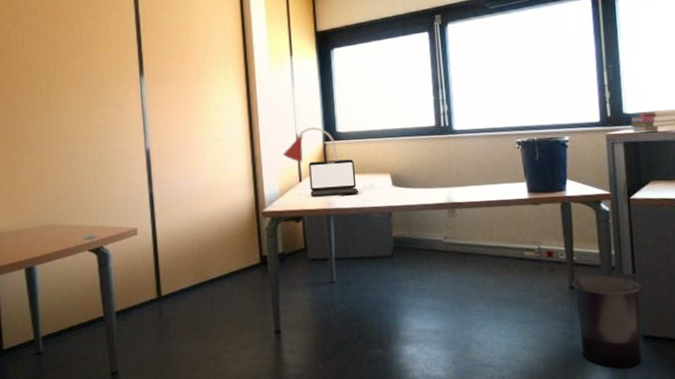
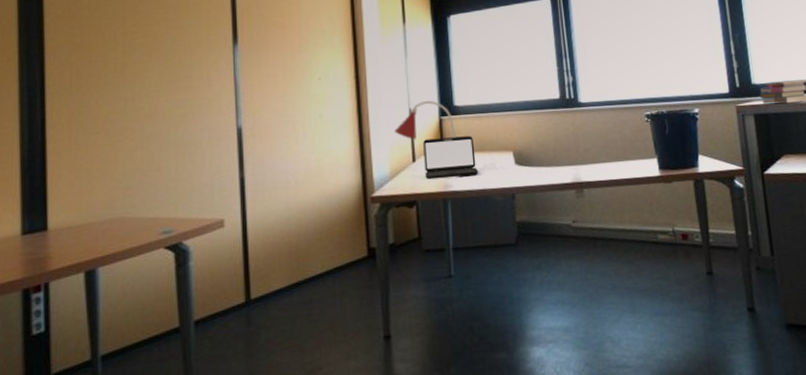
waste bin: present [572,275,642,368] -> none [709,259,786,363]

